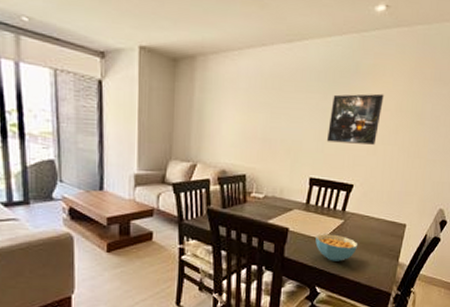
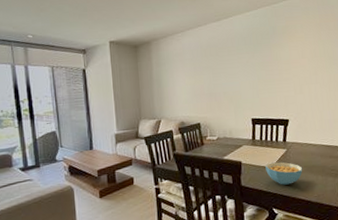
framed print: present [326,93,384,145] -> none [259,46,301,89]

